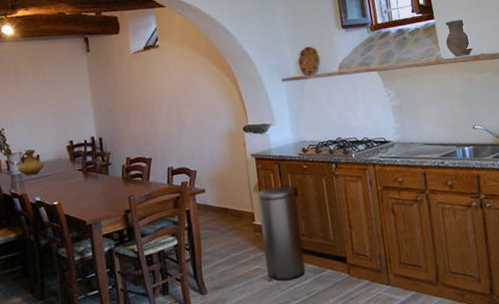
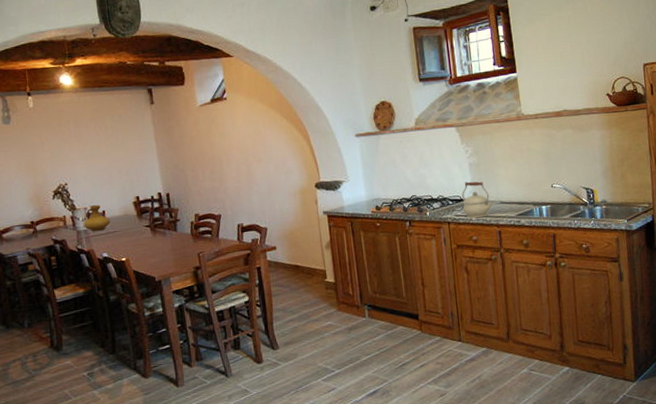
pedal bin: present [257,186,305,281] -> none [329,243,377,337]
kettle: none [386,123,417,160] -> present [462,181,494,219]
ceramic pitcher: present [446,20,474,57] -> none [527,73,556,113]

